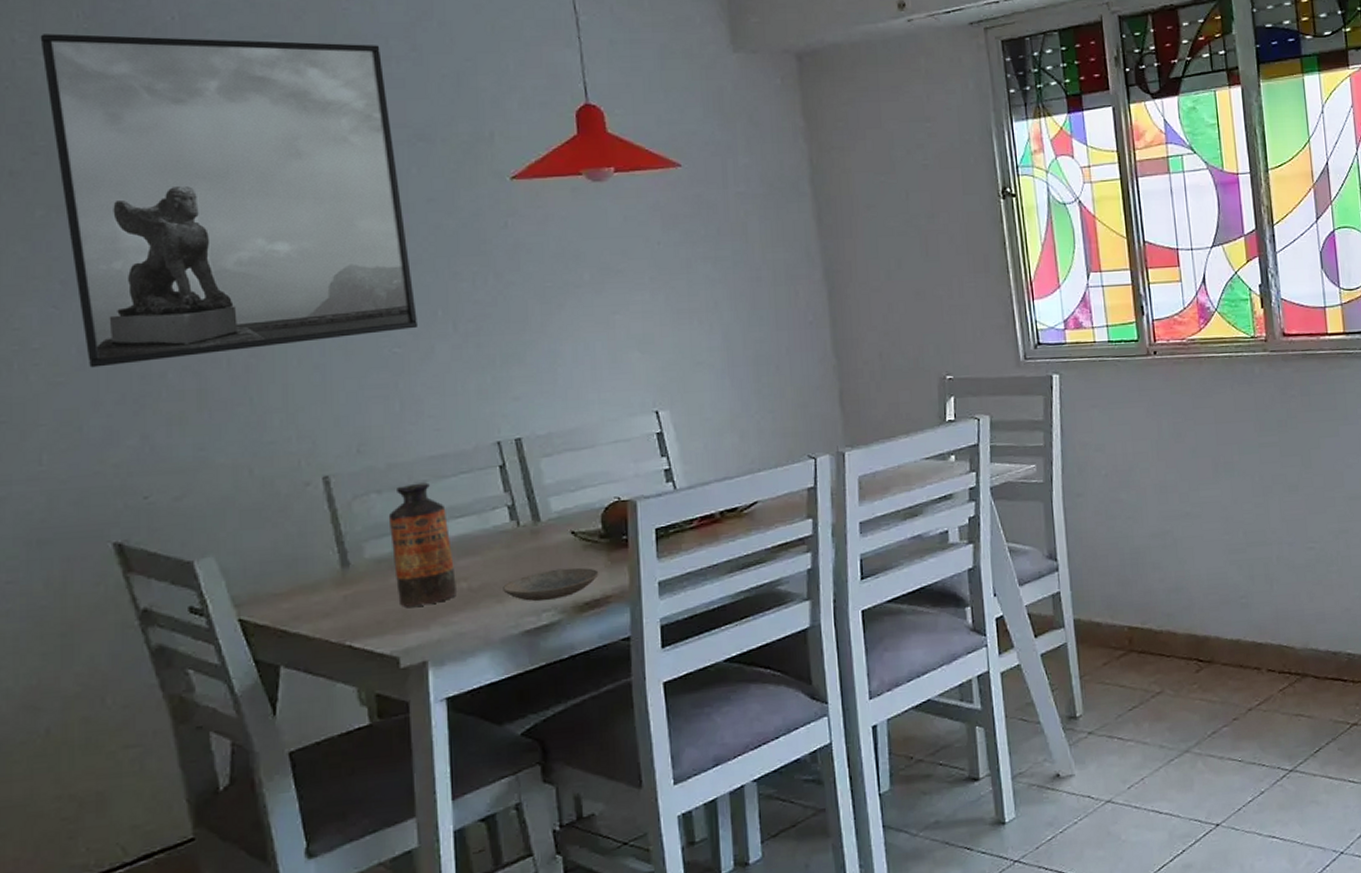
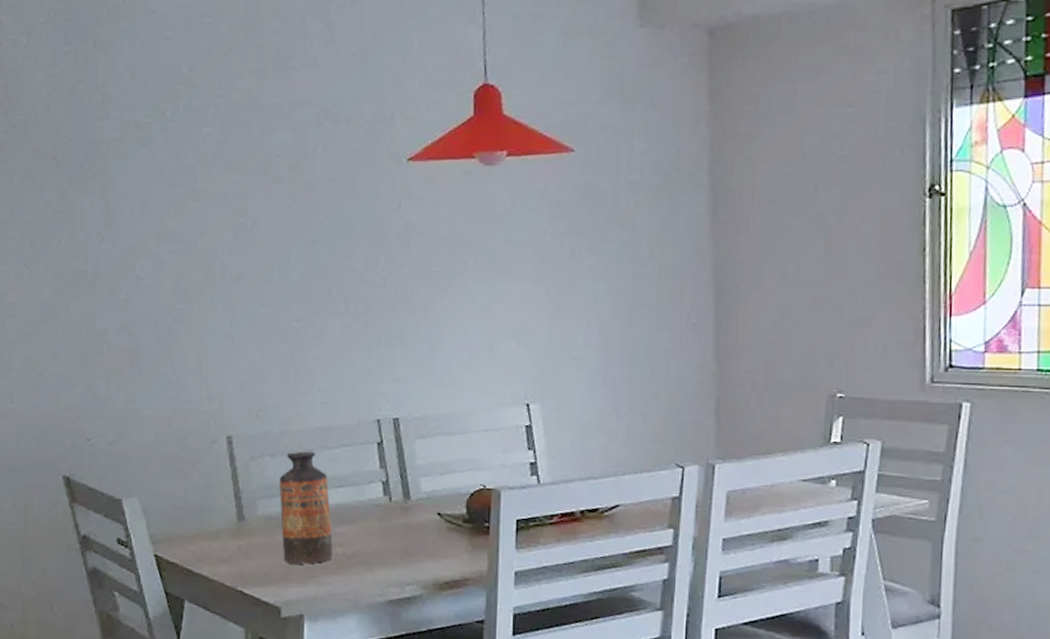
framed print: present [40,33,419,368] -> none [21,16,315,322]
plate: present [503,567,599,601] -> none [373,546,460,575]

